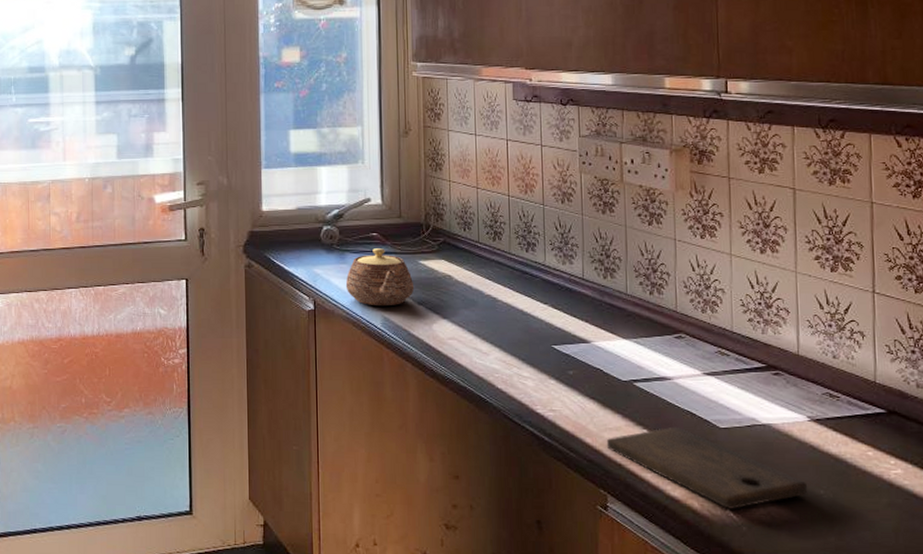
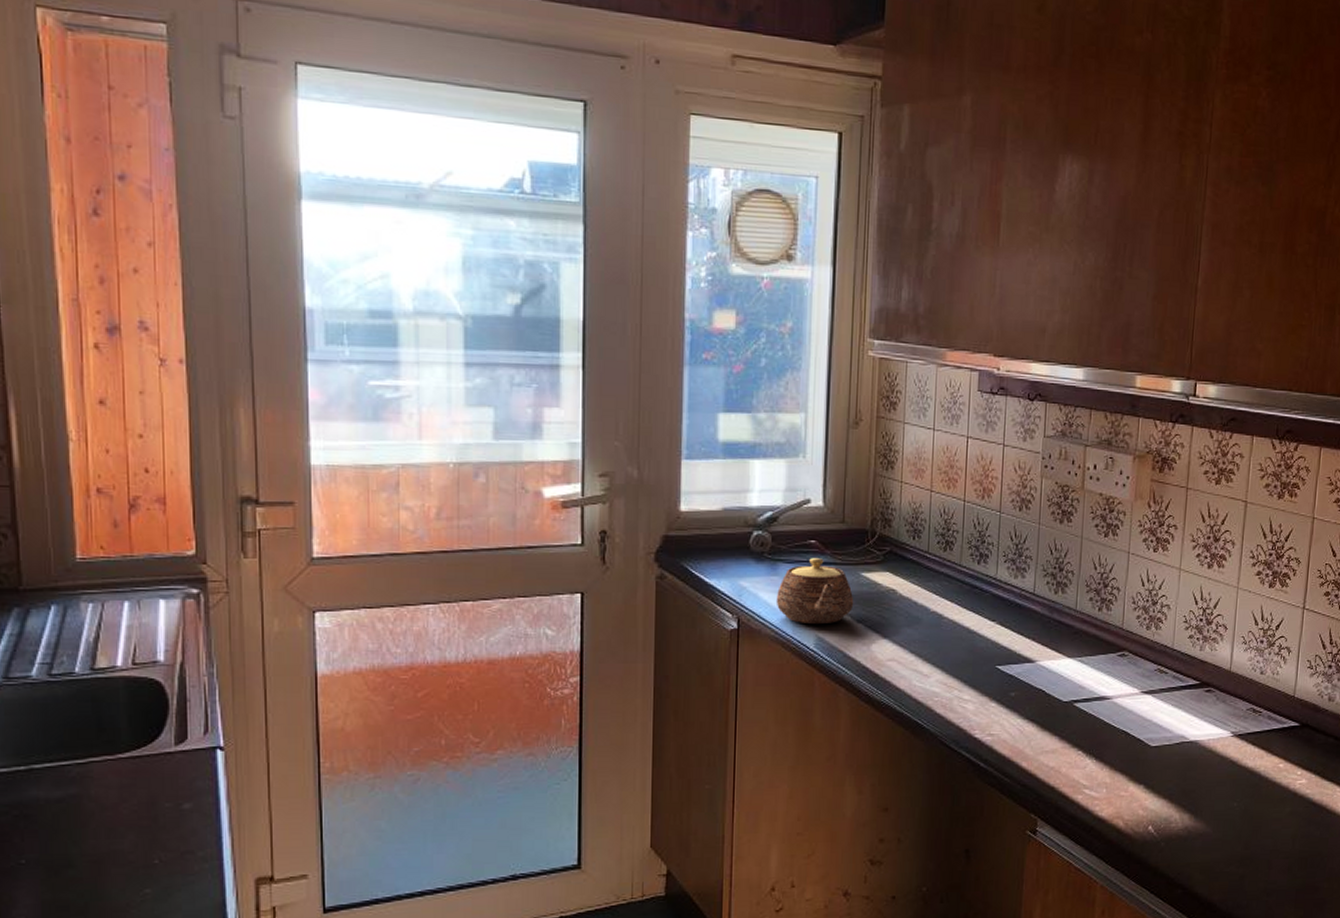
cutting board: present [606,426,808,509] -> none [1041,747,1224,826]

